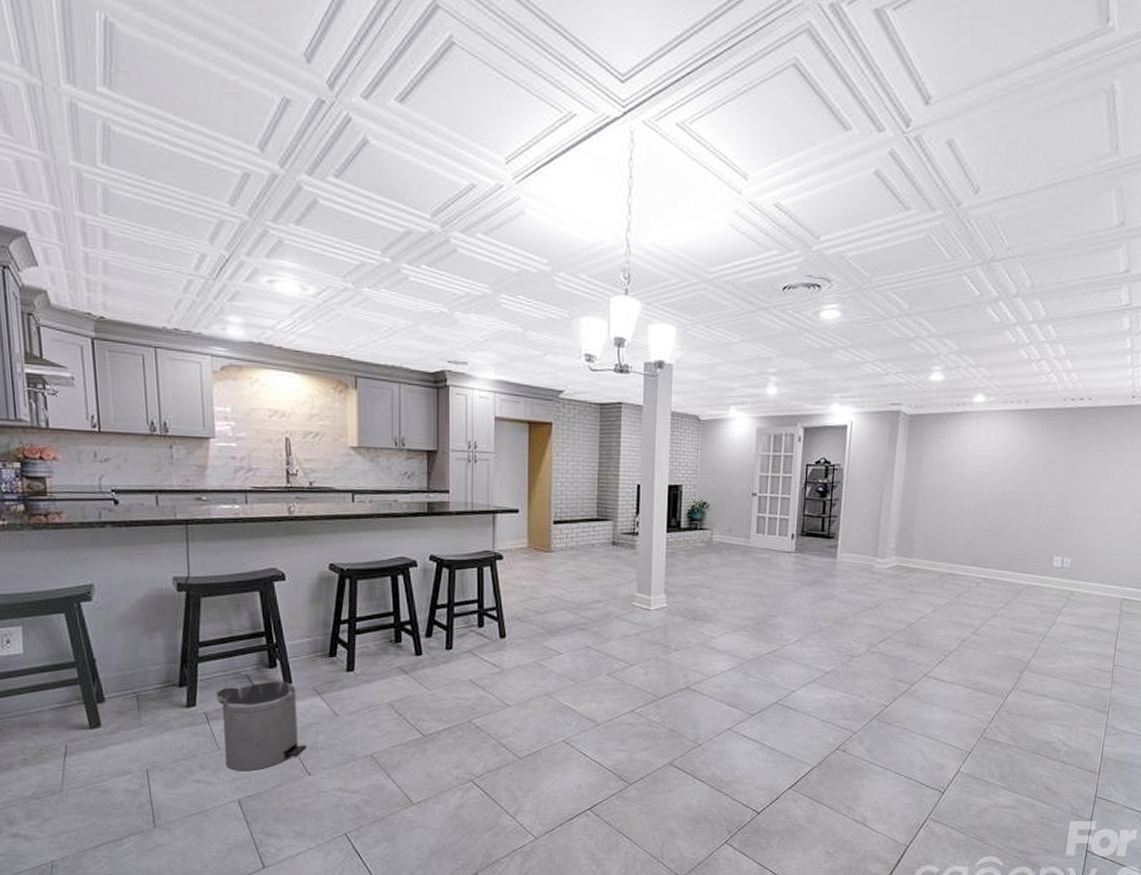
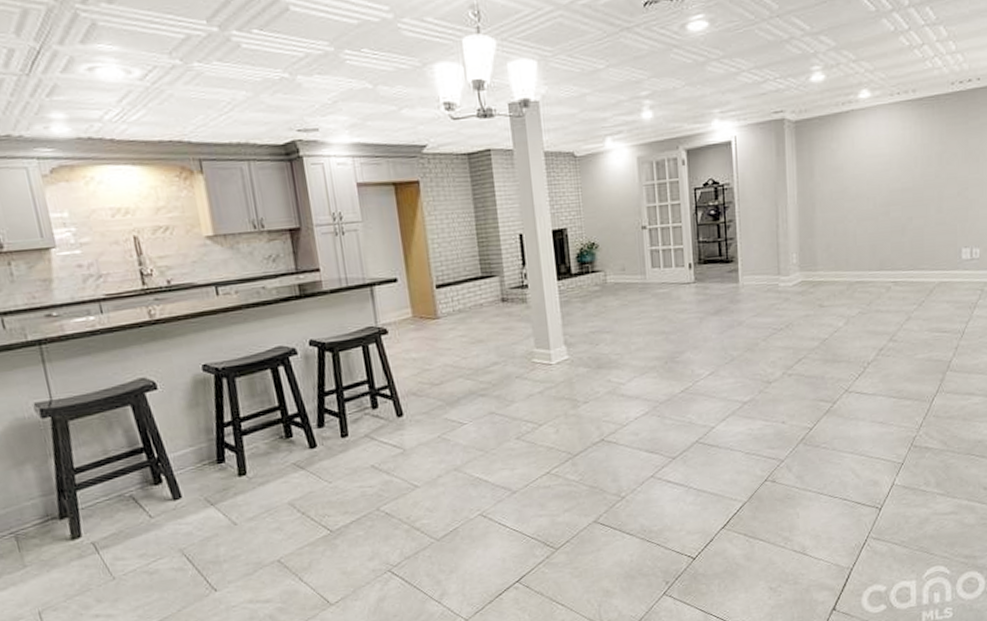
trash can: present [217,681,307,772] -> none [102,497,208,599]

